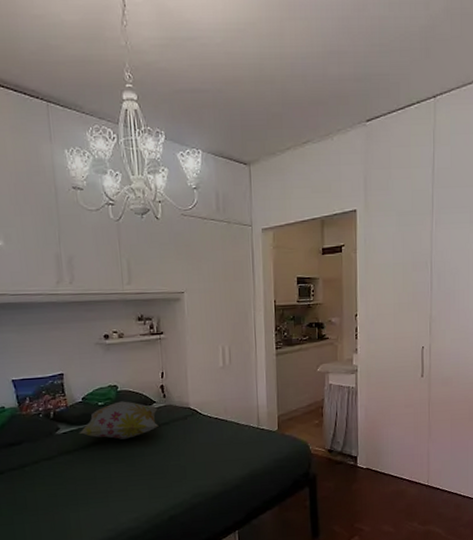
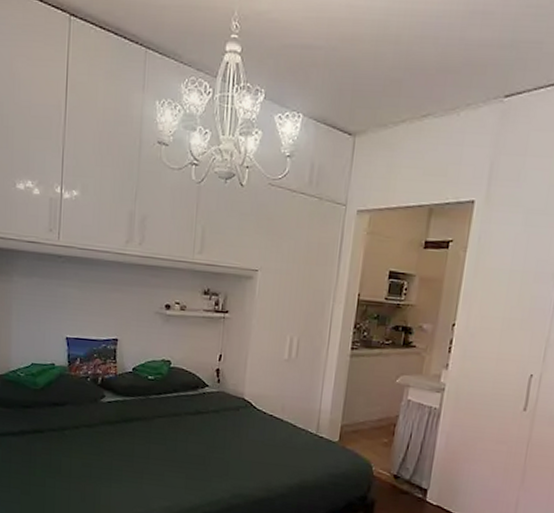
decorative pillow: present [79,401,159,439] -> none [124,378,209,420]

